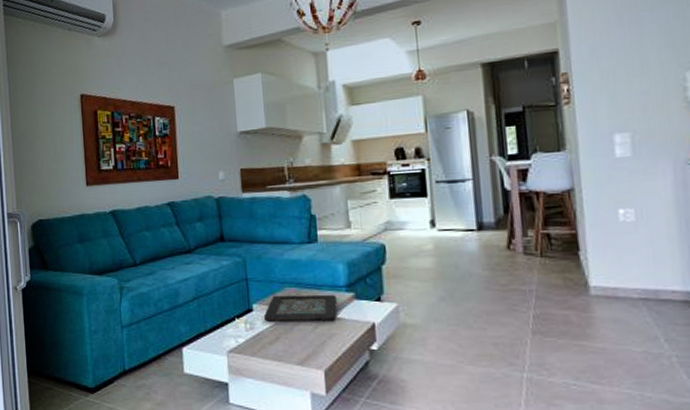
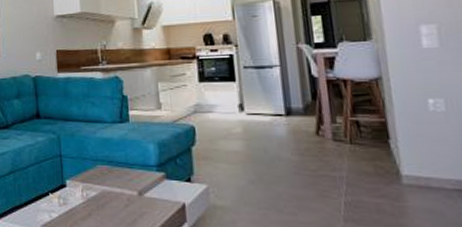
decorative tray: present [263,294,338,321] -> none [76,172,148,199]

